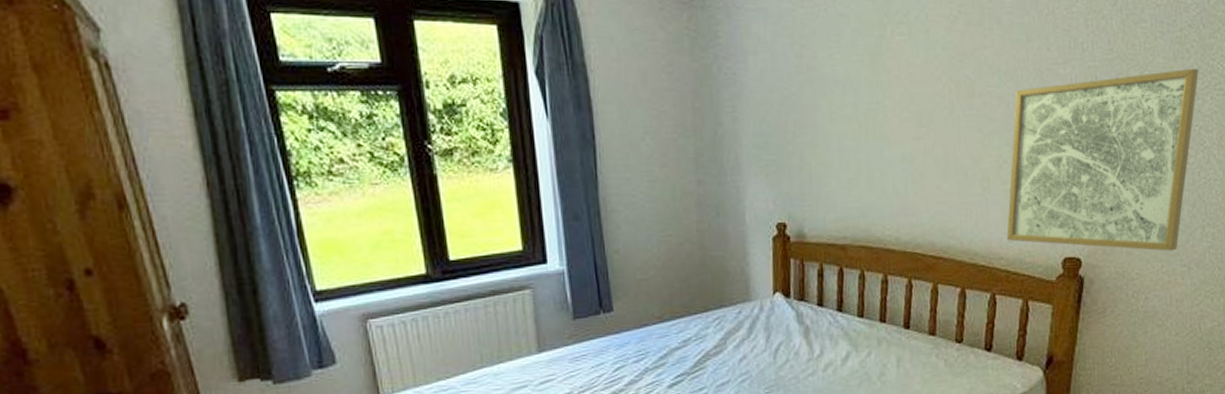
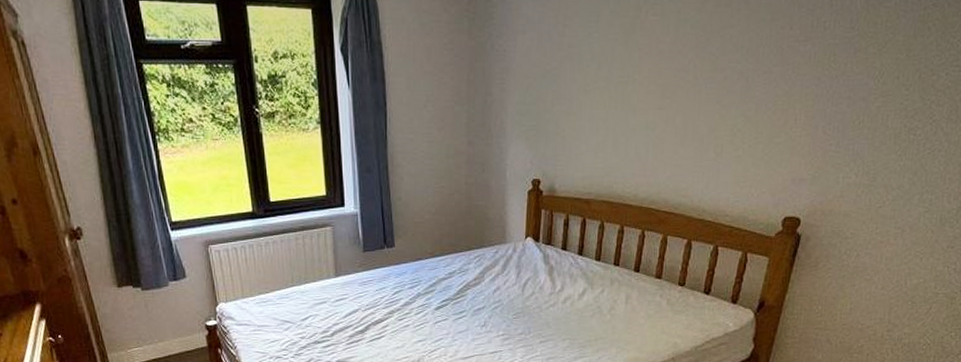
wall art: present [1006,68,1199,251] -> none [733,45,938,214]

